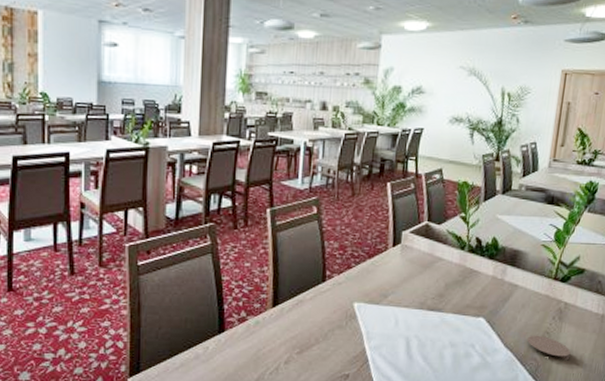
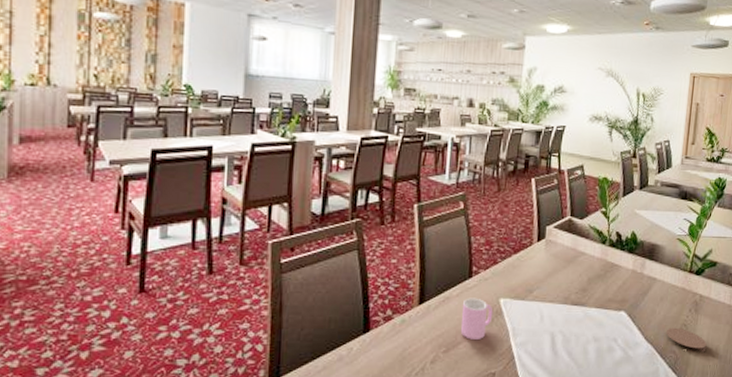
cup: none [315,301,347,342] -> present [461,298,494,340]

